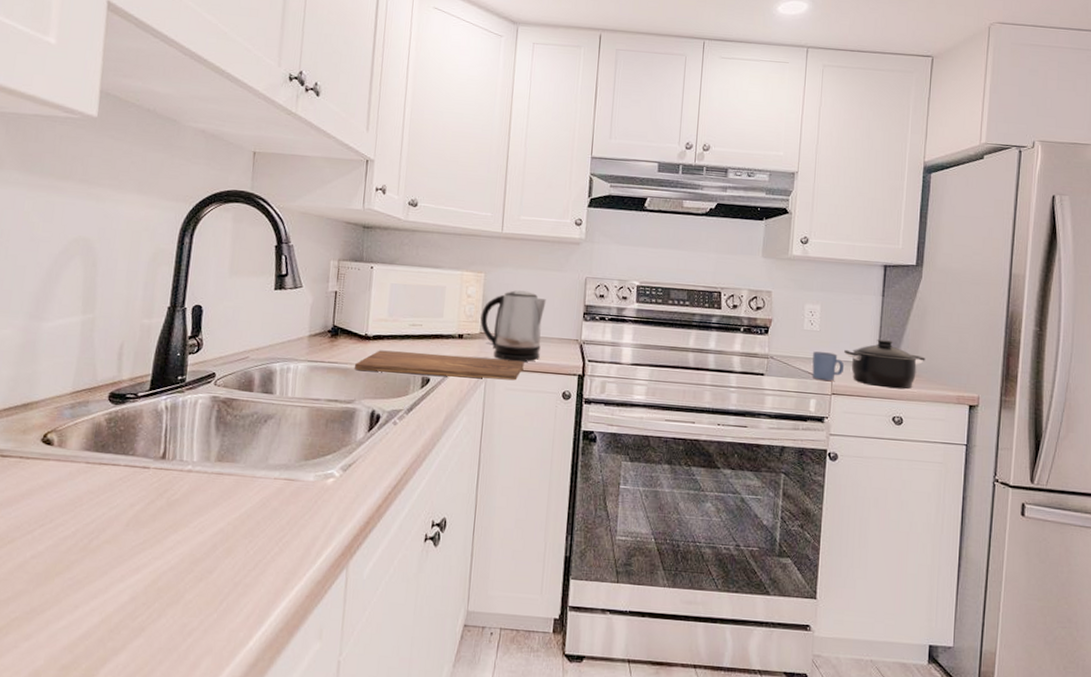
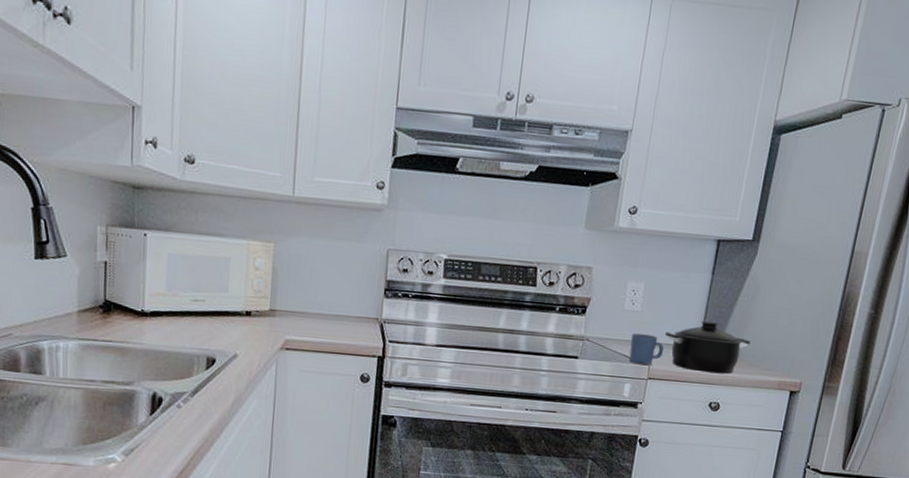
cutting board: present [354,350,524,381] -> none [131,327,319,362]
kettle: present [480,290,546,362] -> none [270,262,343,342]

